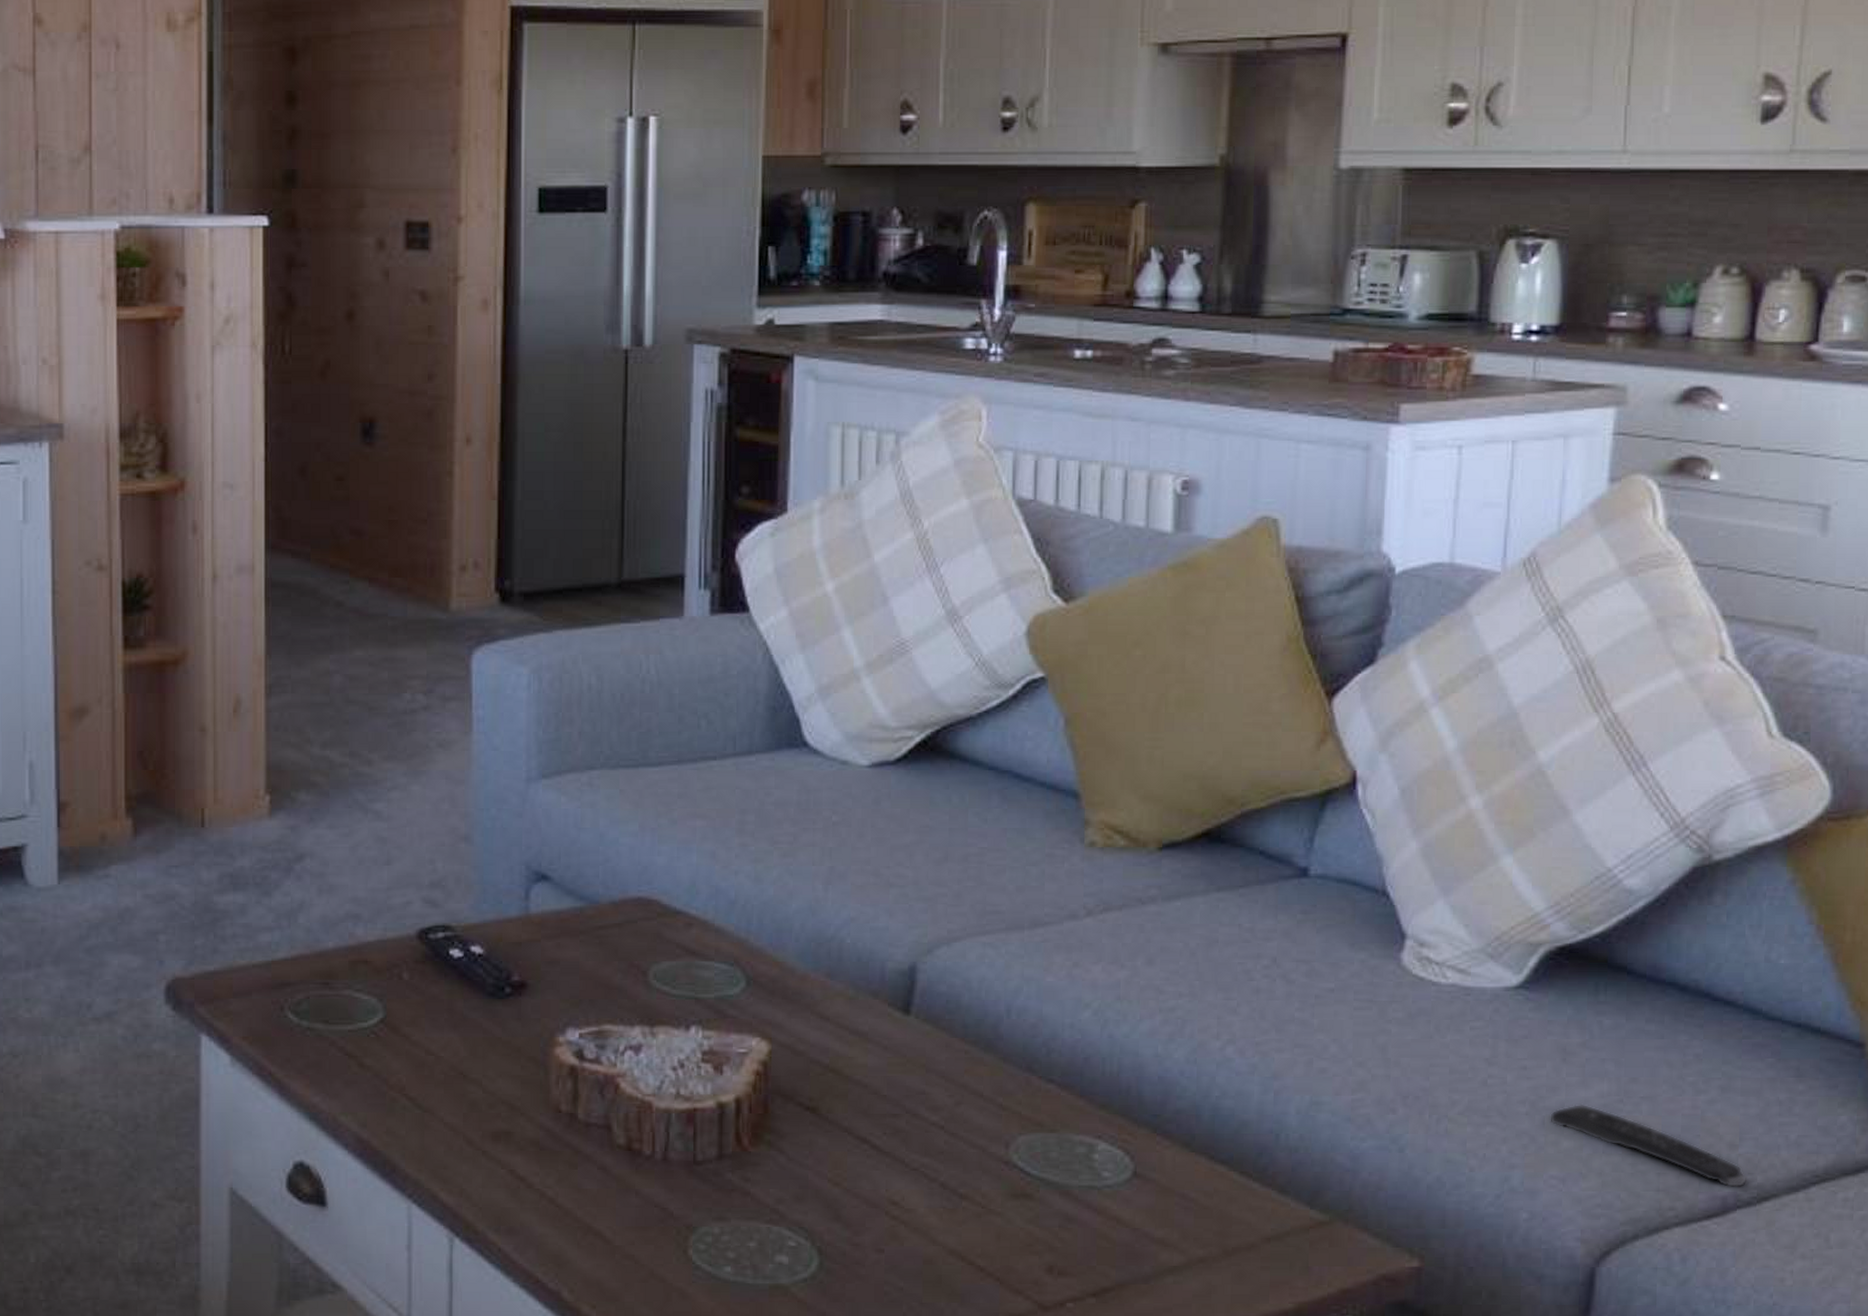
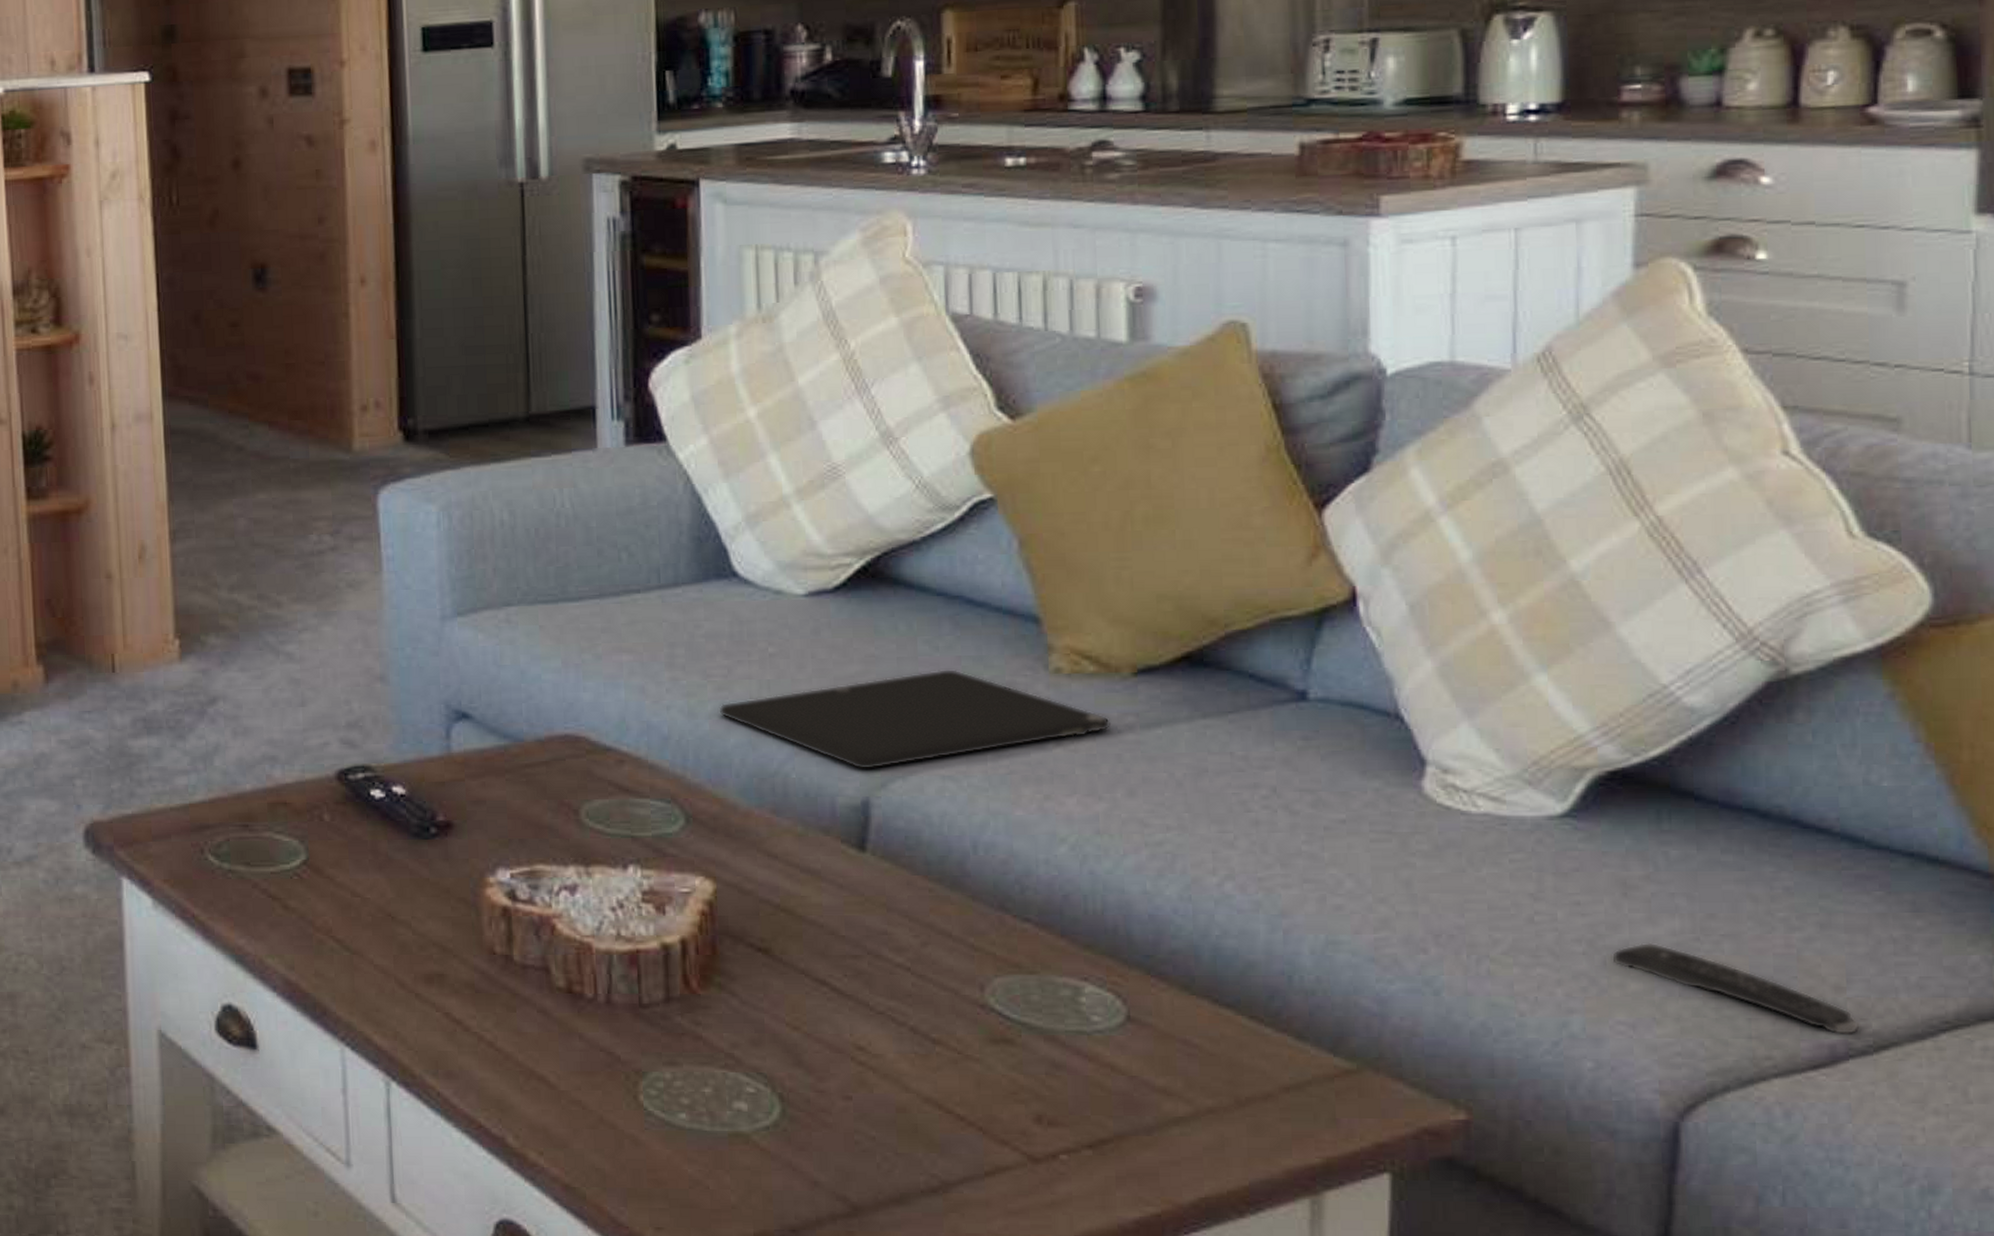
tablet: none [783,840,1137,937] -> present [719,668,1112,771]

